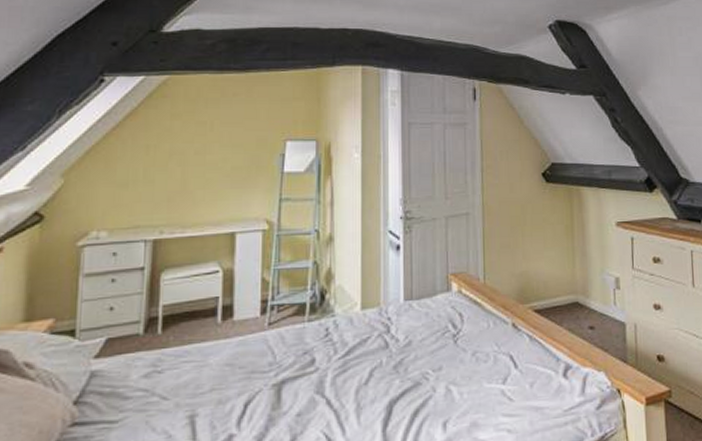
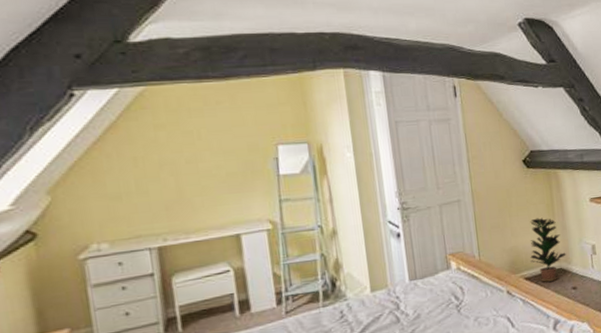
potted plant: none [542,240,584,317] -> present [530,217,566,282]

